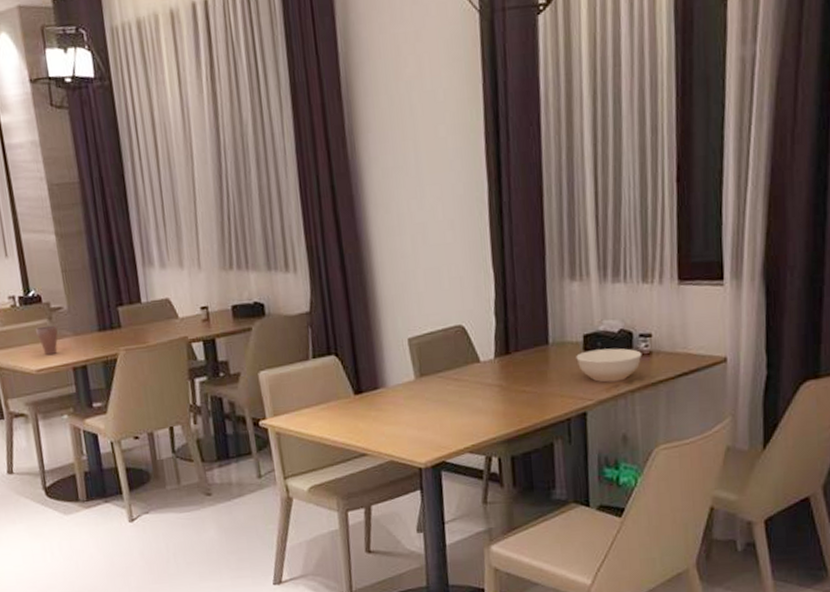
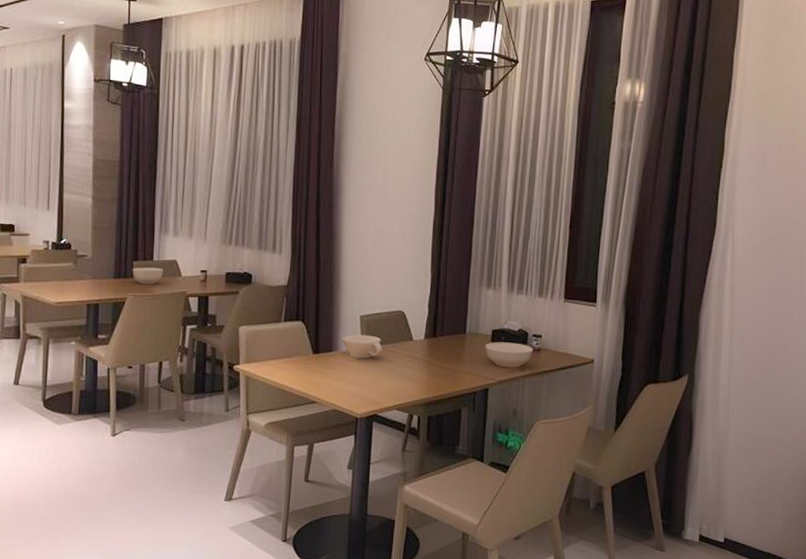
cup: present [36,325,58,355] -> none [61,268,80,291]
bowl: none [118,311,156,335] -> present [132,267,163,285]
cup: none [388,362,442,394] -> present [342,334,382,359]

